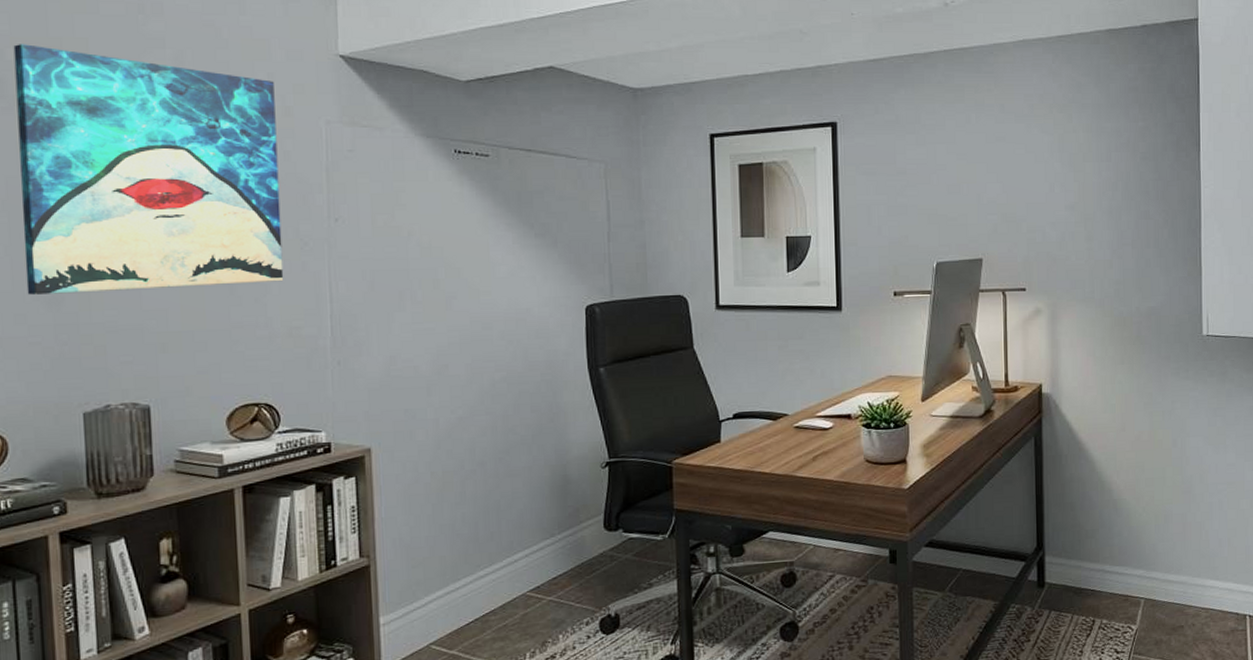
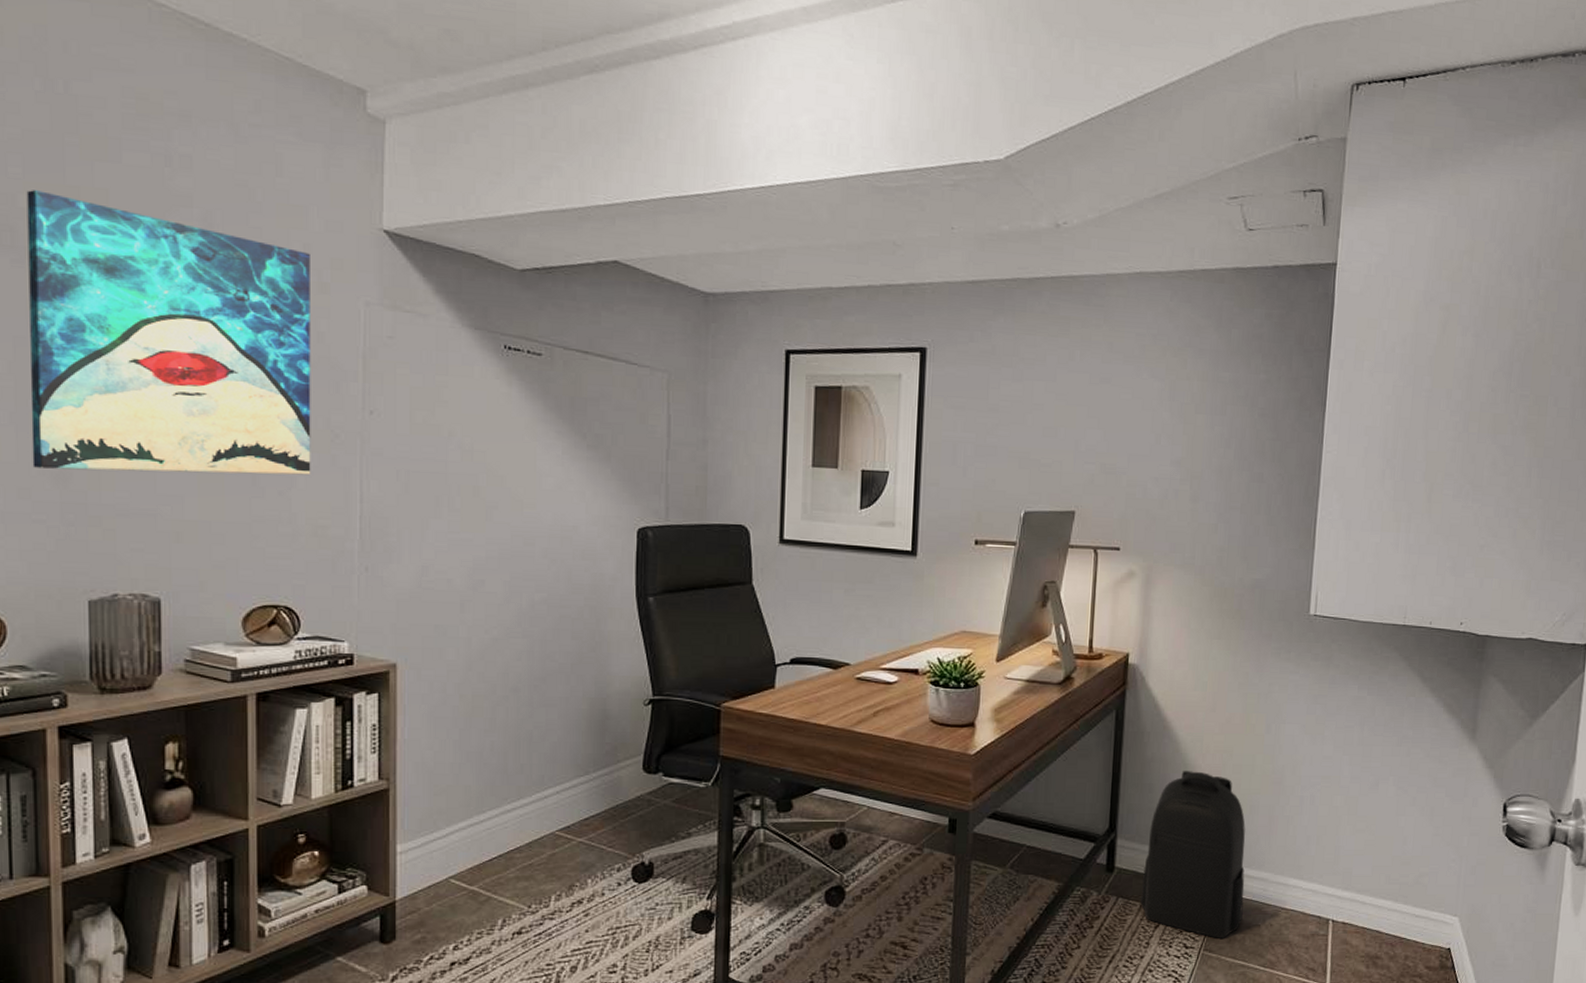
backpack: none [1071,487,1167,642] -> present [1140,771,1246,938]

